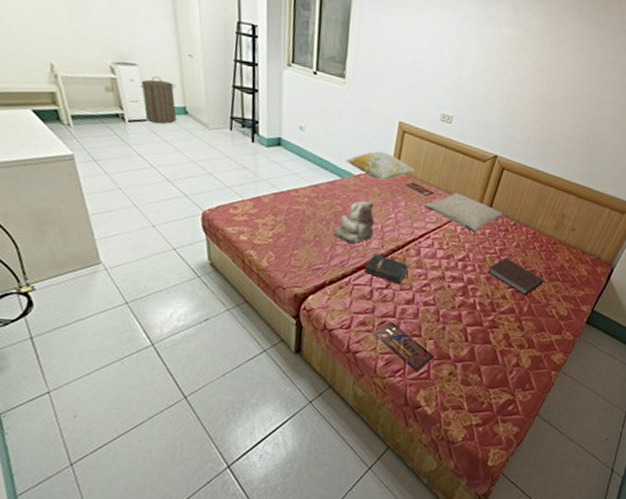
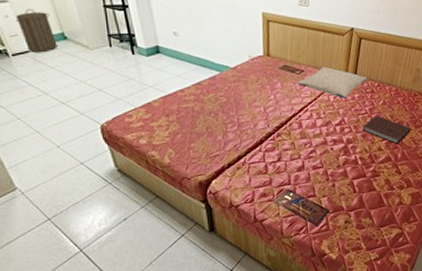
teddy bear: present [333,200,374,244] -> none [223,88,259,129]
decorative pillow: present [345,151,416,180] -> none [221,42,285,68]
hardback book: present [364,253,409,284] -> none [256,133,295,156]

